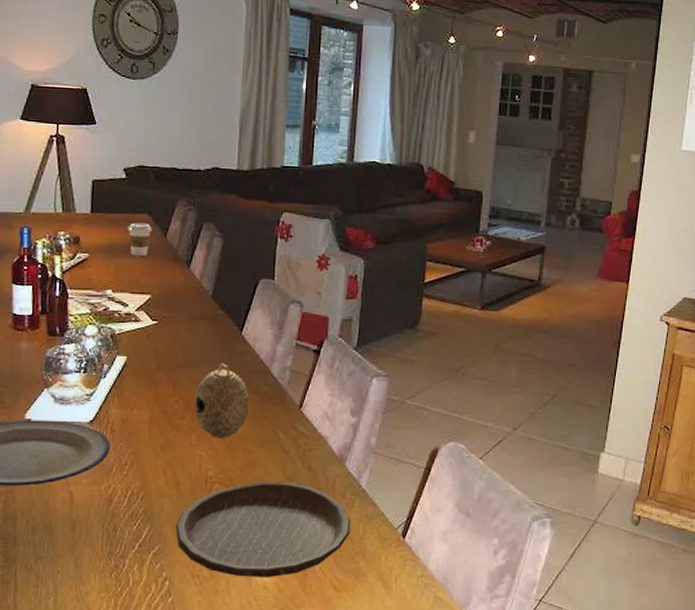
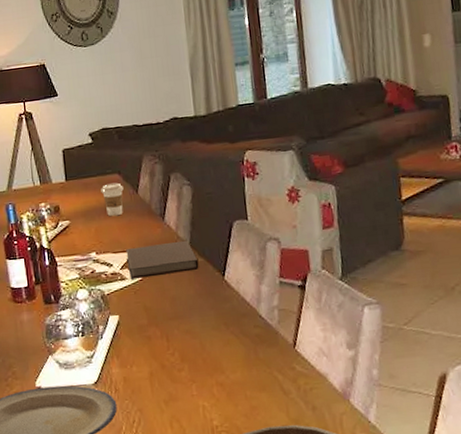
notebook: none [144,290,218,323] -> present [126,240,199,279]
decorative ball: present [195,362,249,438] -> none [189,310,244,387]

